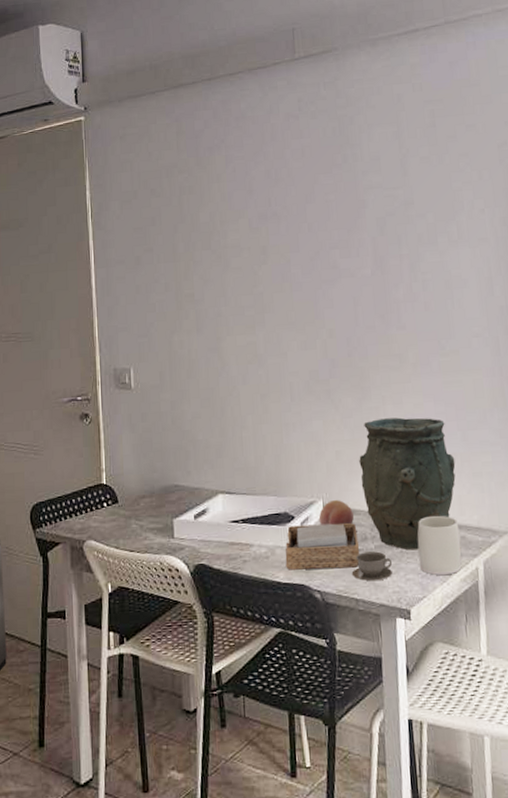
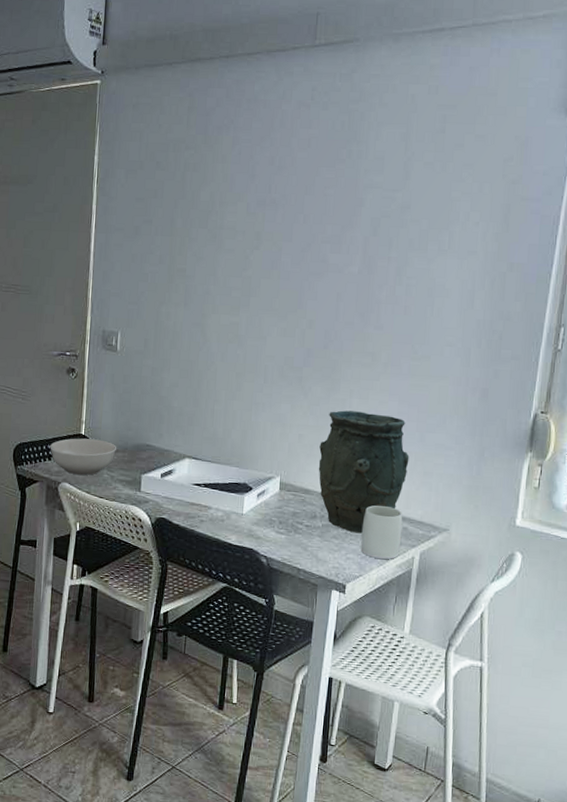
bowl: none [70,487,143,530] -> present [50,438,117,476]
napkin holder: present [285,523,359,570] -> none [238,496,308,541]
fruit: present [318,500,354,526] -> none [274,478,307,503]
teacup: present [351,551,392,582] -> none [297,528,335,556]

